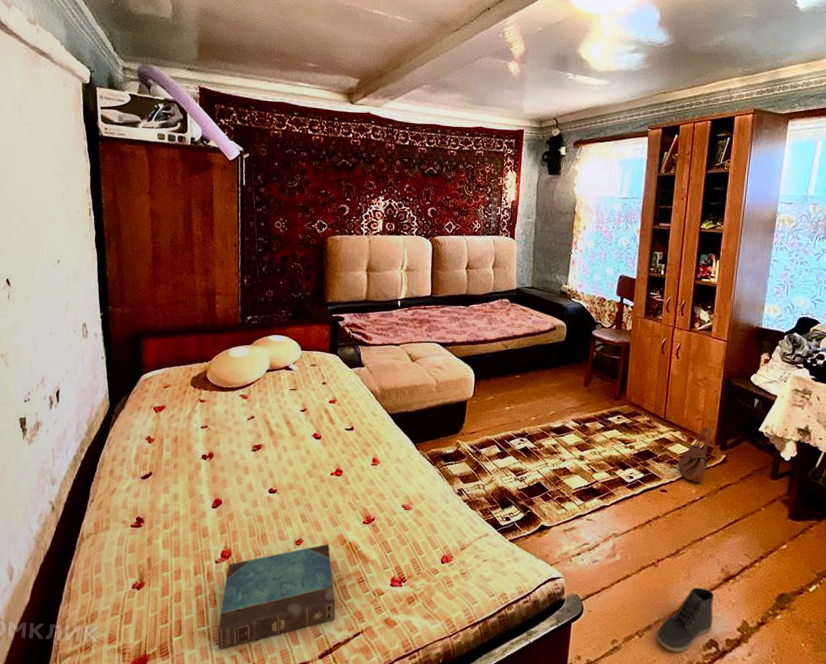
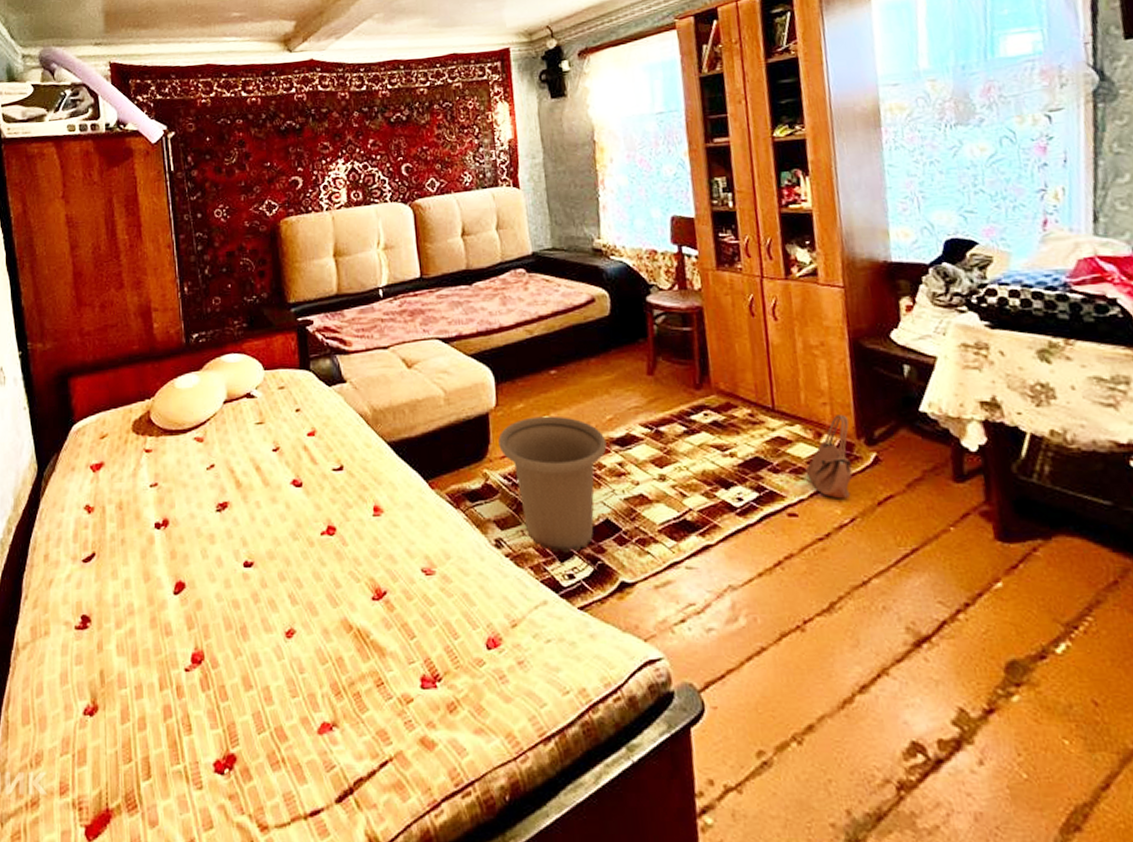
book: present [217,543,336,650] -> none [197,632,351,797]
basket: none [471,407,547,503] -> present [498,415,607,553]
sneaker: present [657,587,714,652] -> none [824,659,910,765]

